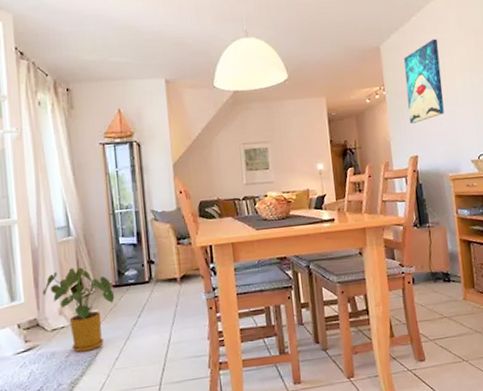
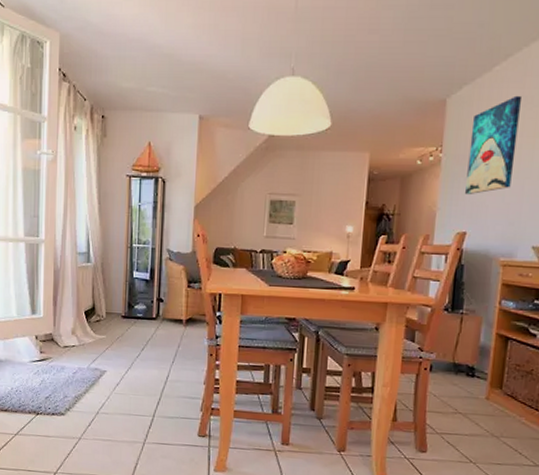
house plant: present [43,267,115,352] -> none [60,293,123,372]

